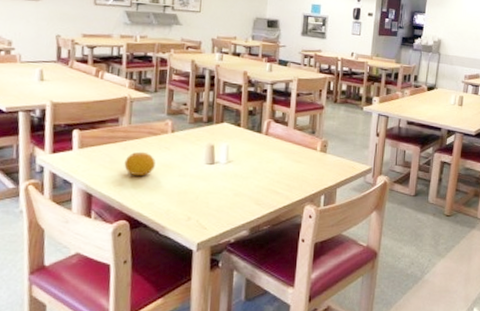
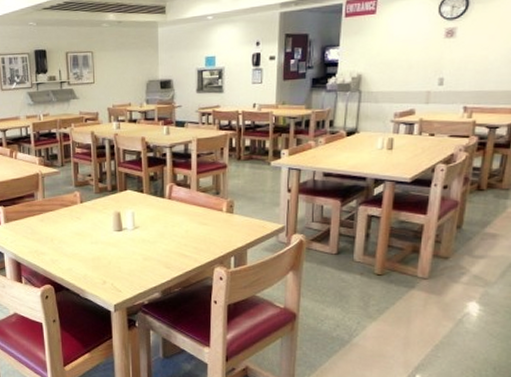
fruit: present [124,151,155,177] -> none [43,222,69,245]

